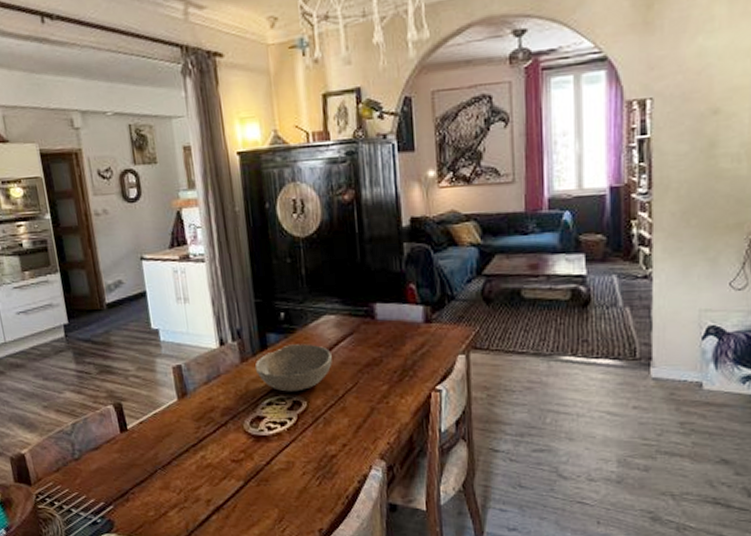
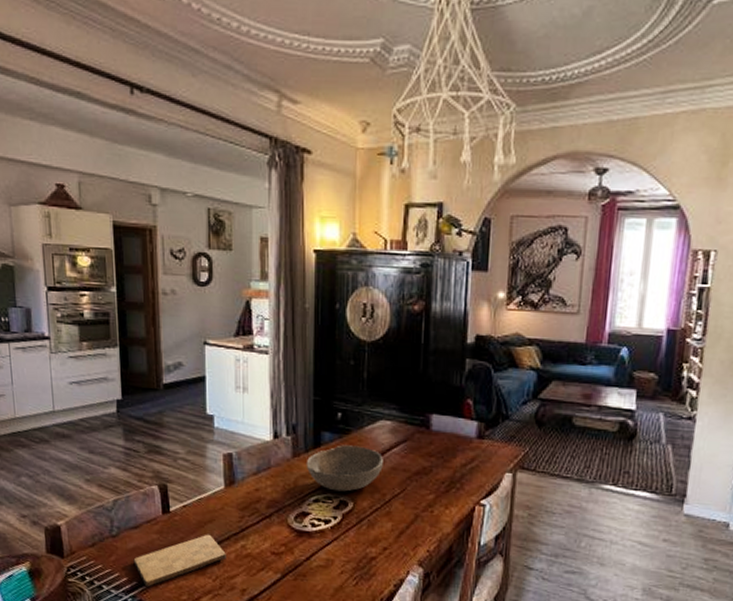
cutting board: none [97,448,188,507] -> present [133,534,226,587]

